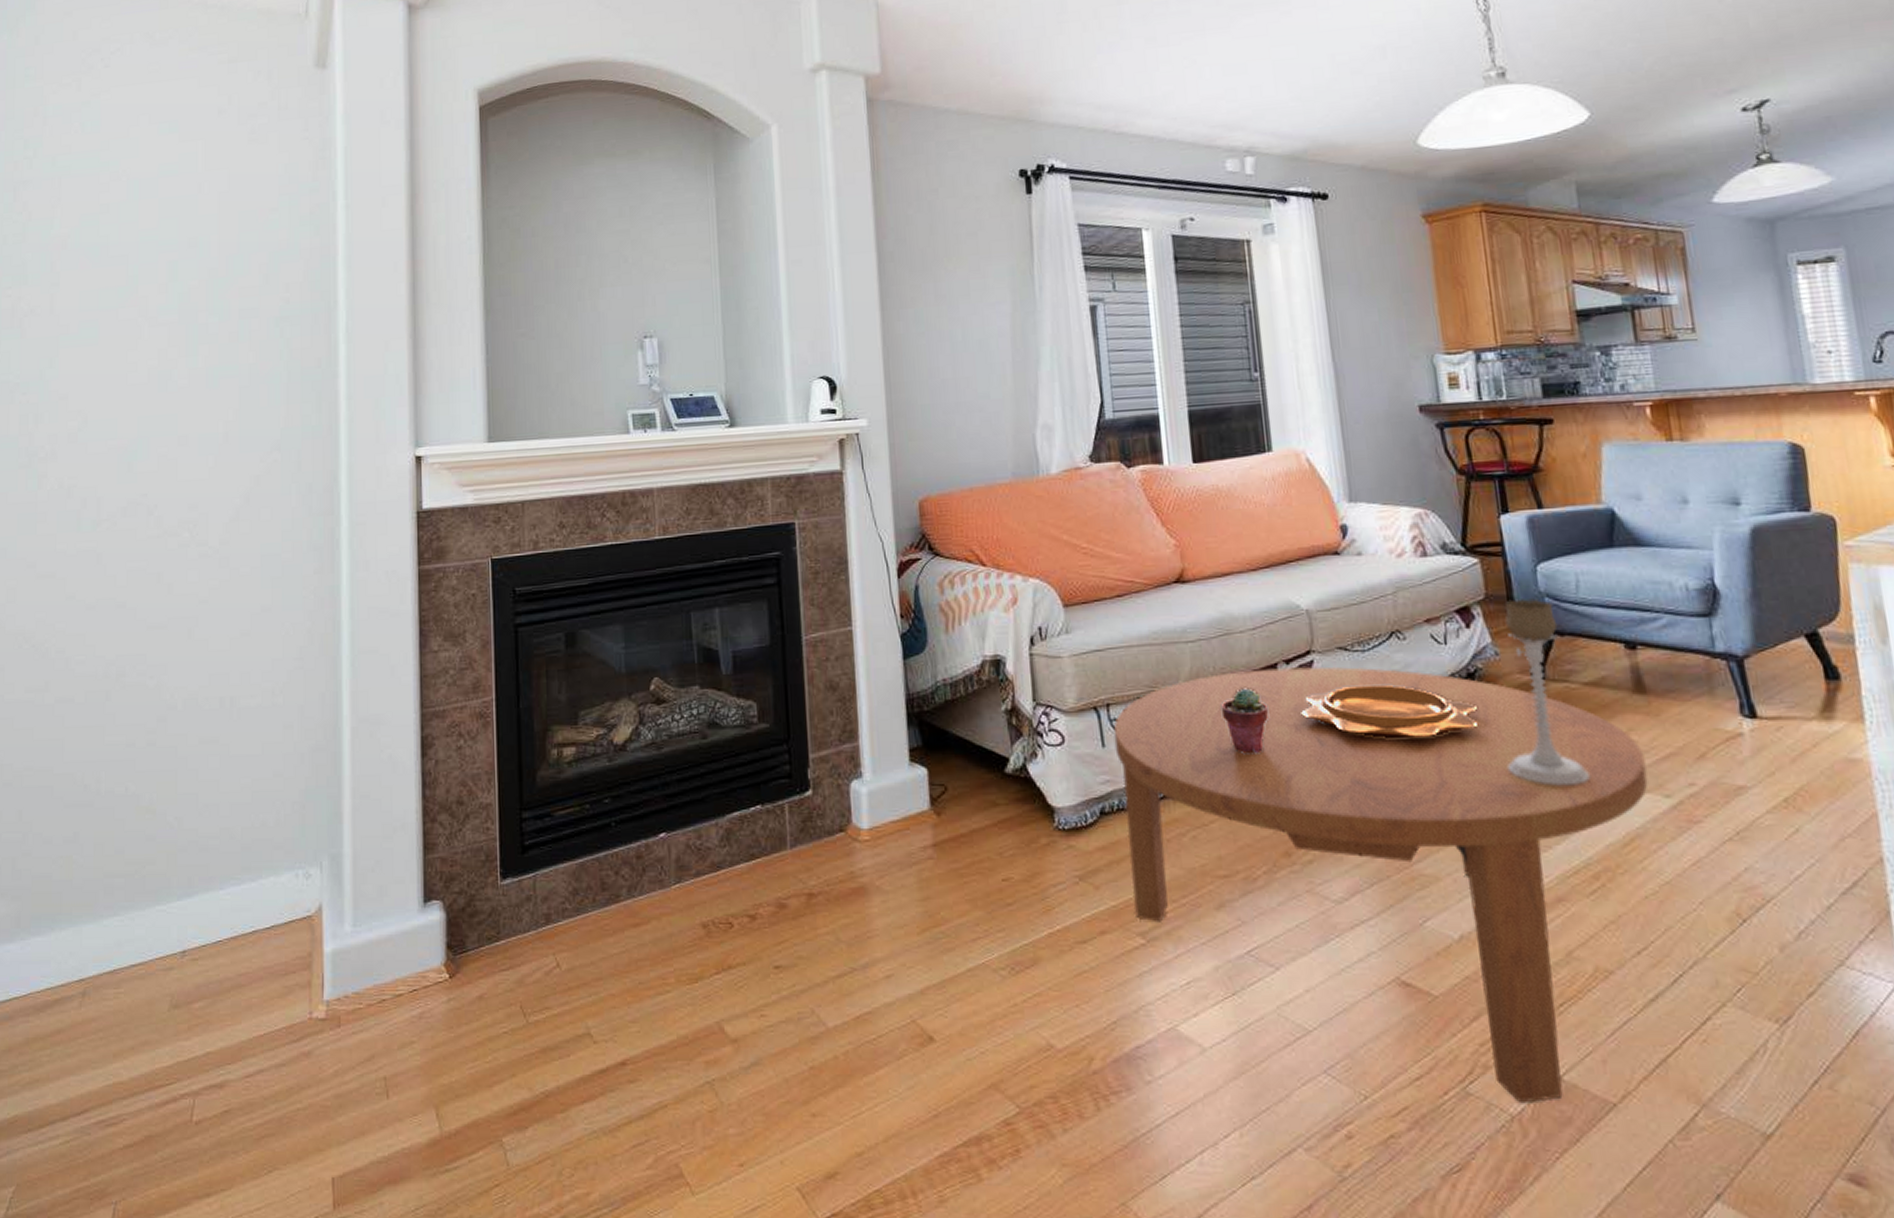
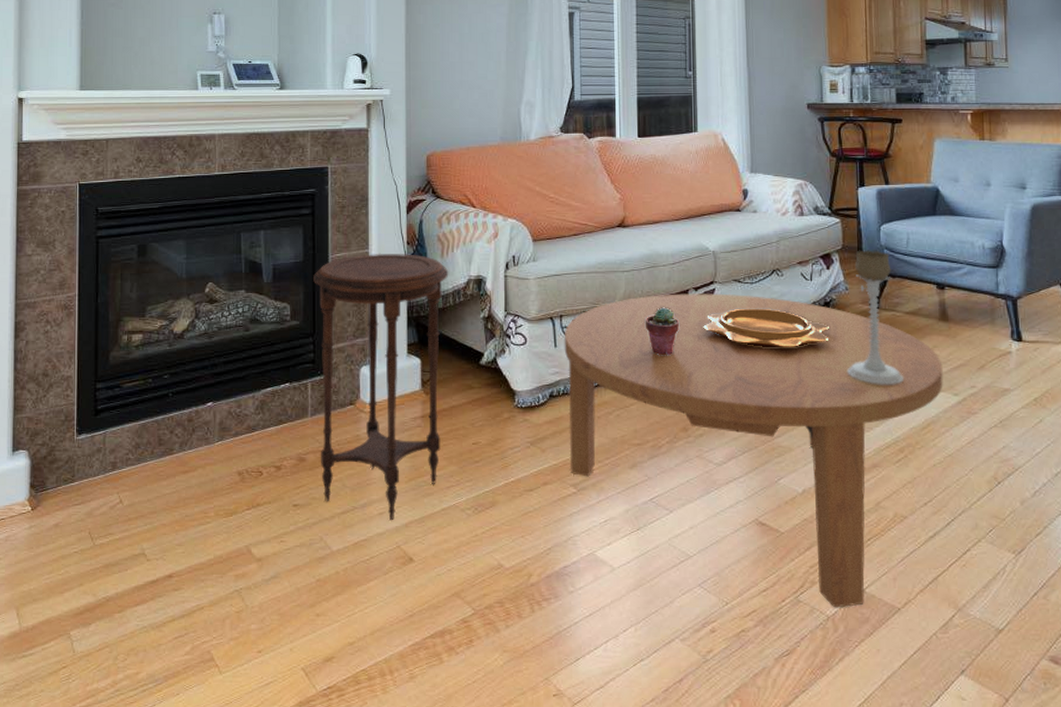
side table: none [784,630,961,985] -> present [313,253,449,520]

